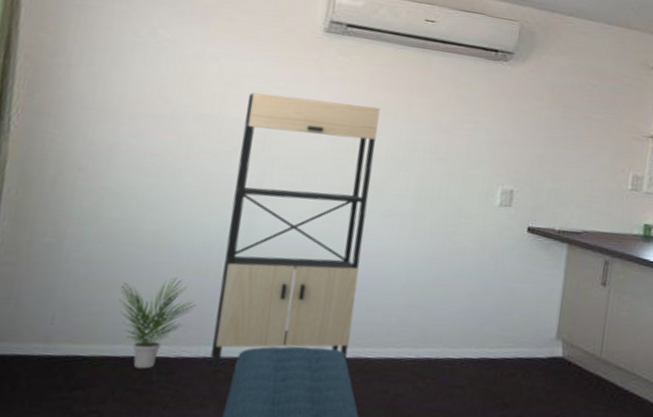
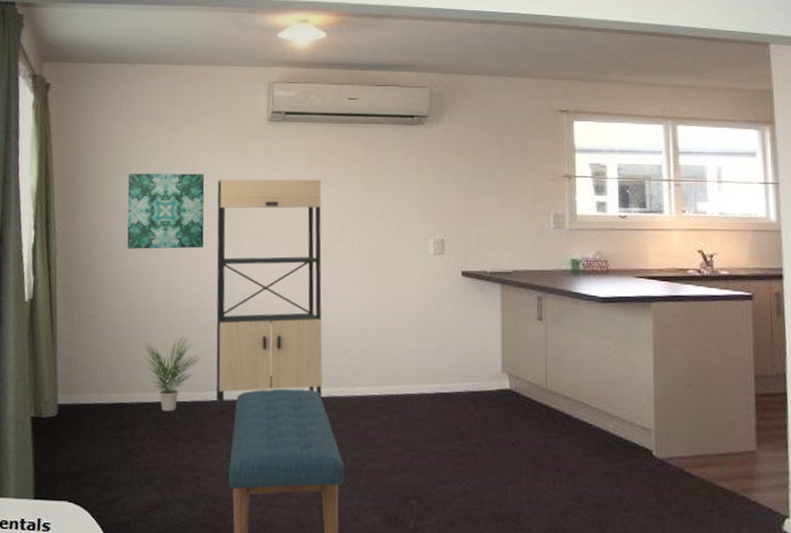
wall art: none [112,70,232,173] -> present [127,173,205,249]

